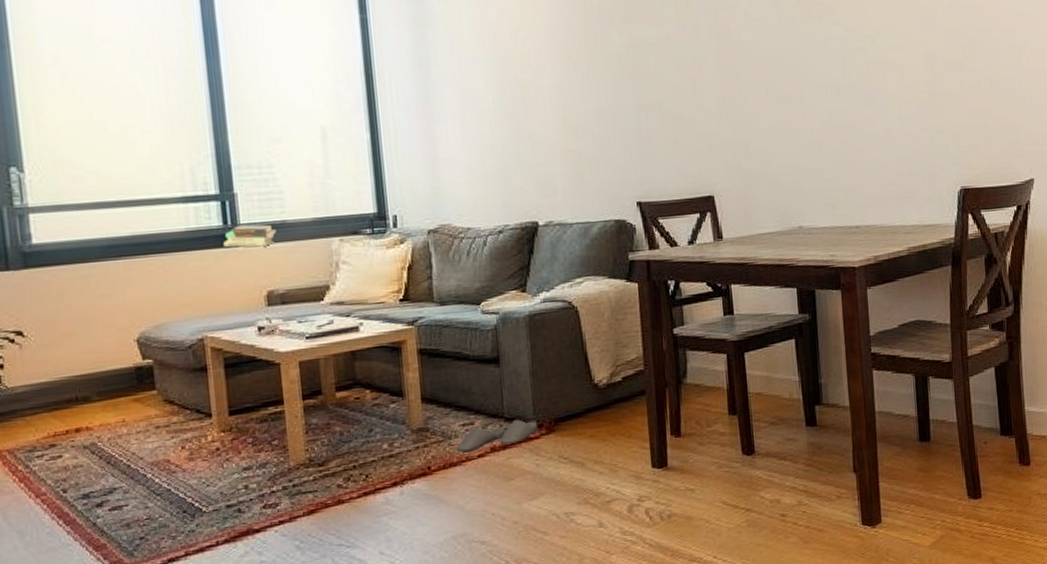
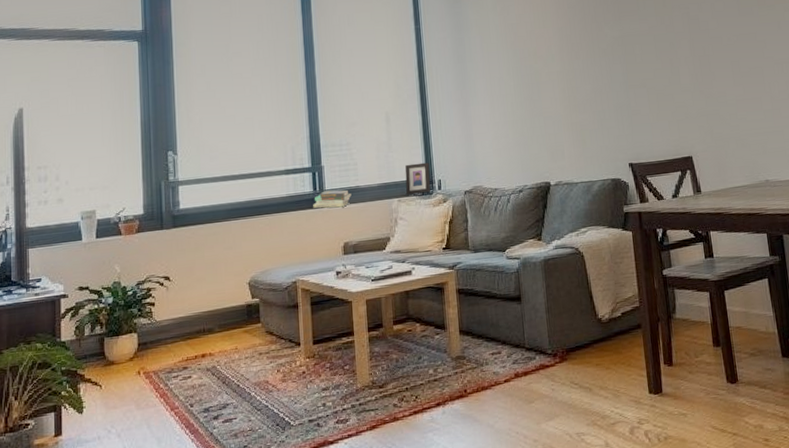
picture frame: none [348,192,383,233] -> present [405,162,431,195]
slippers: present [457,419,537,452] -> none [487,349,552,378]

